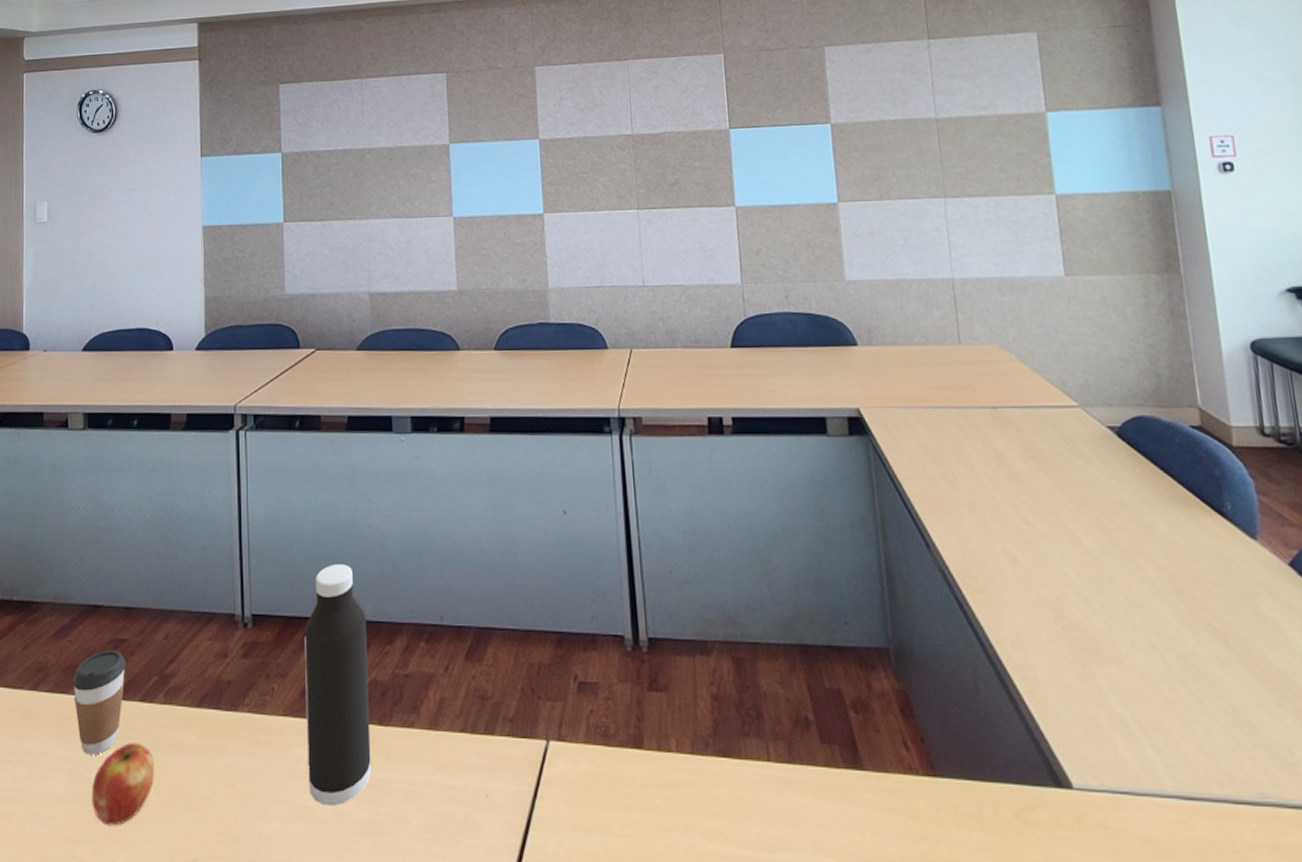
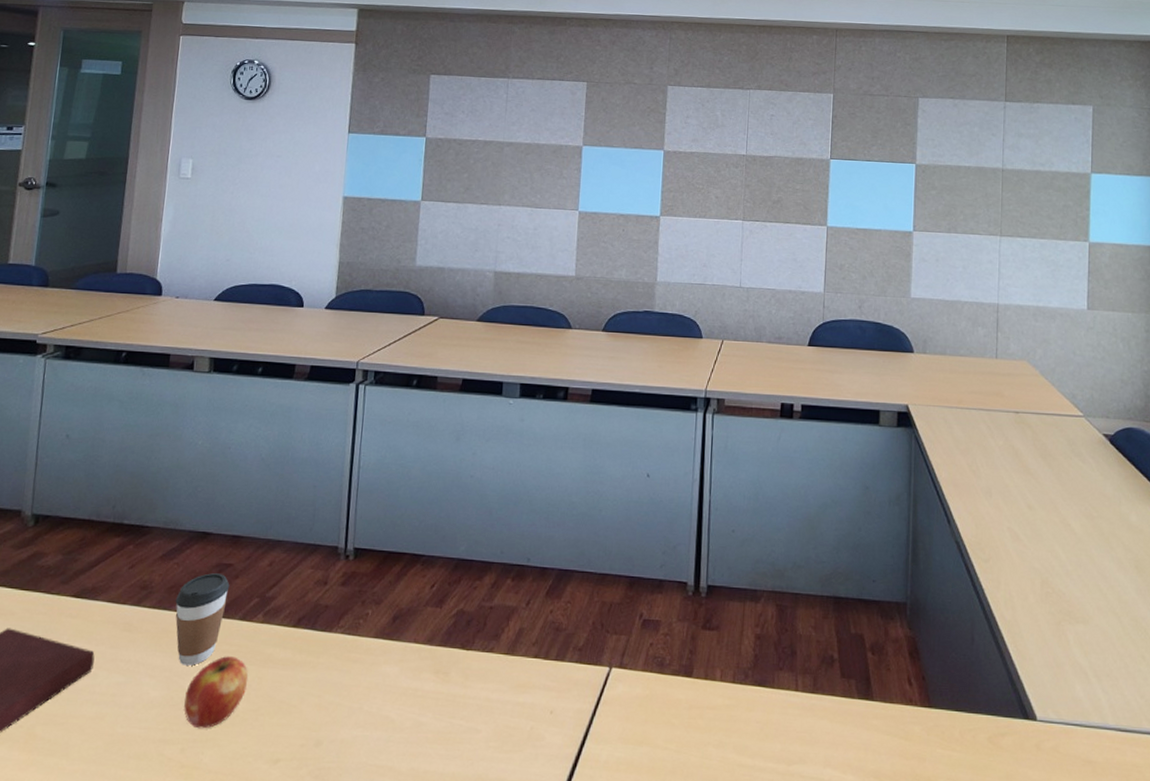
water bottle: present [304,564,371,806] -> none [391,508,460,717]

